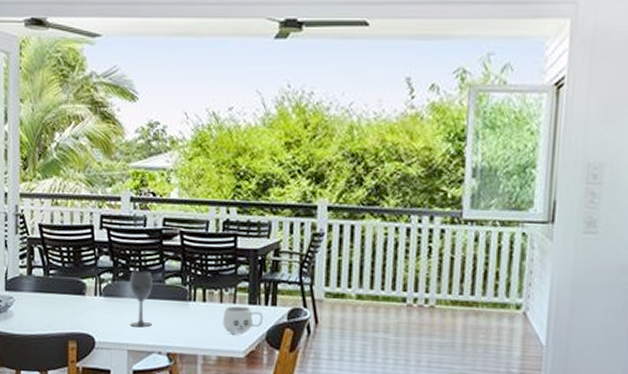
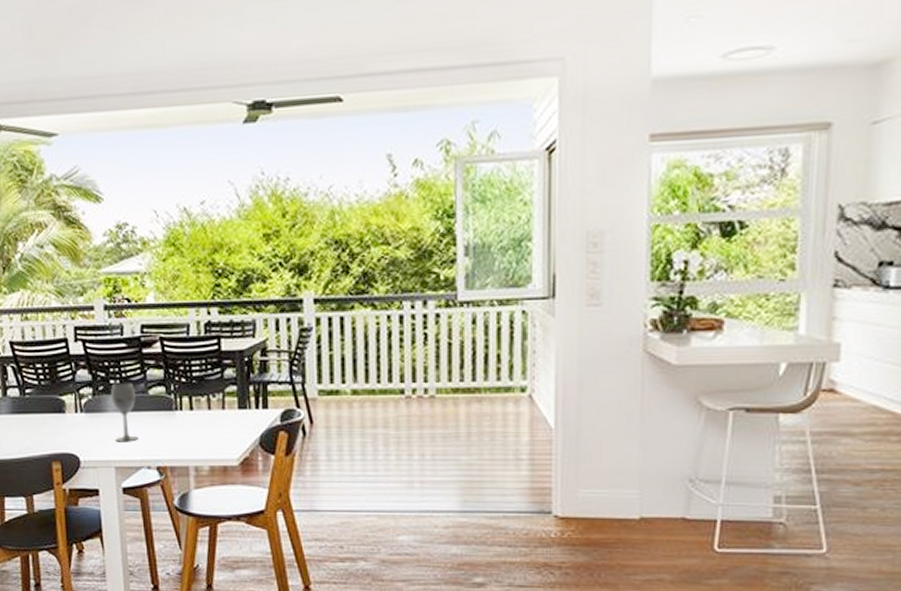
mug: present [222,306,264,336] -> none [212,411,255,442]

